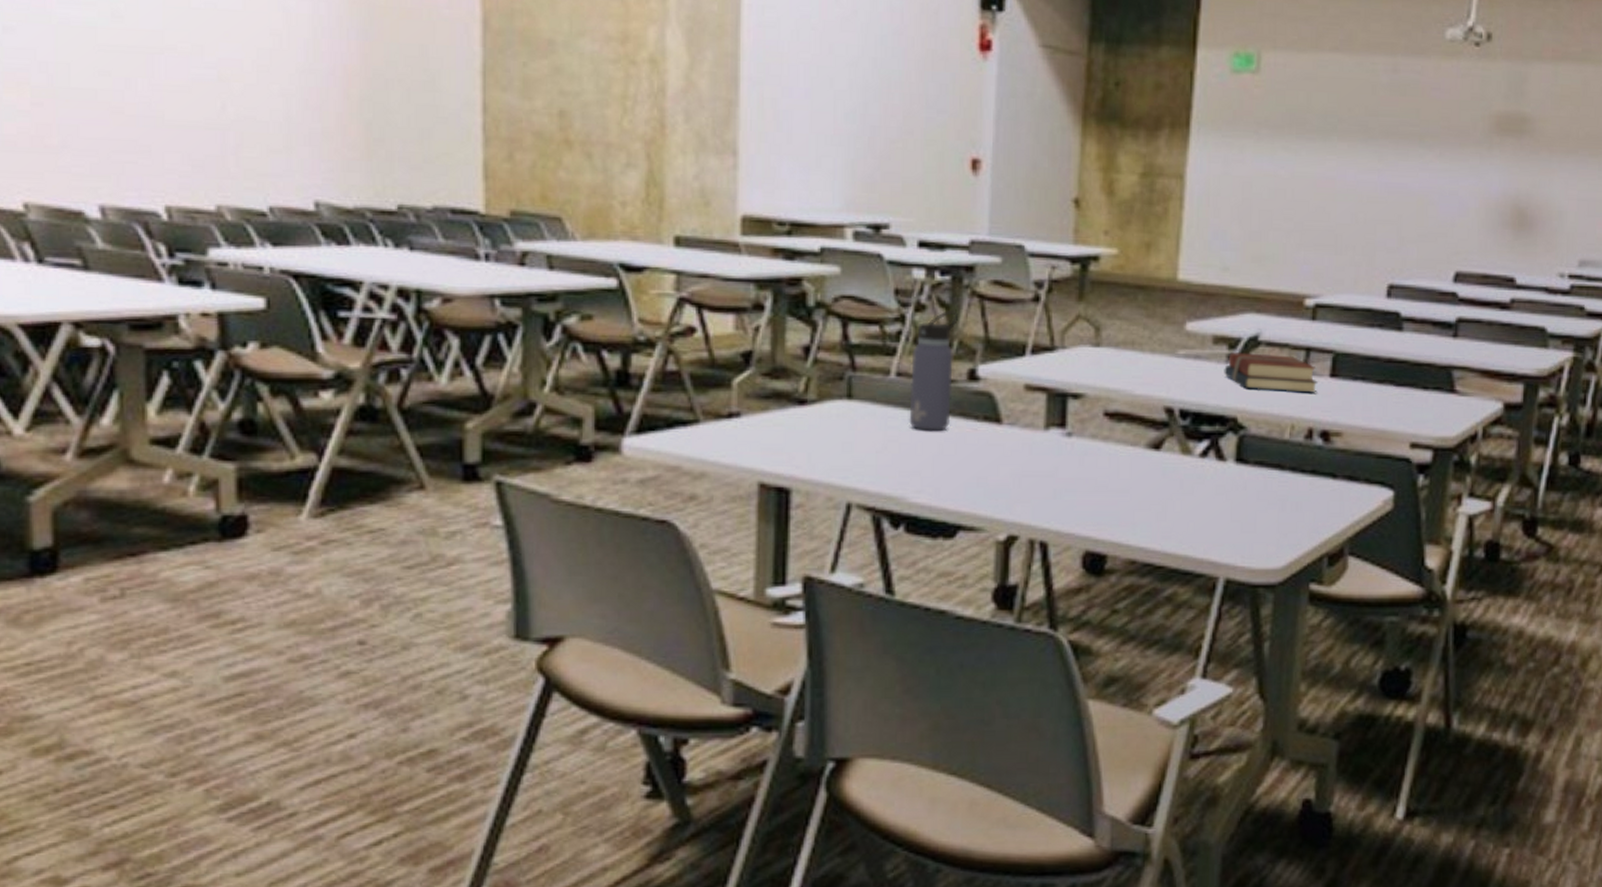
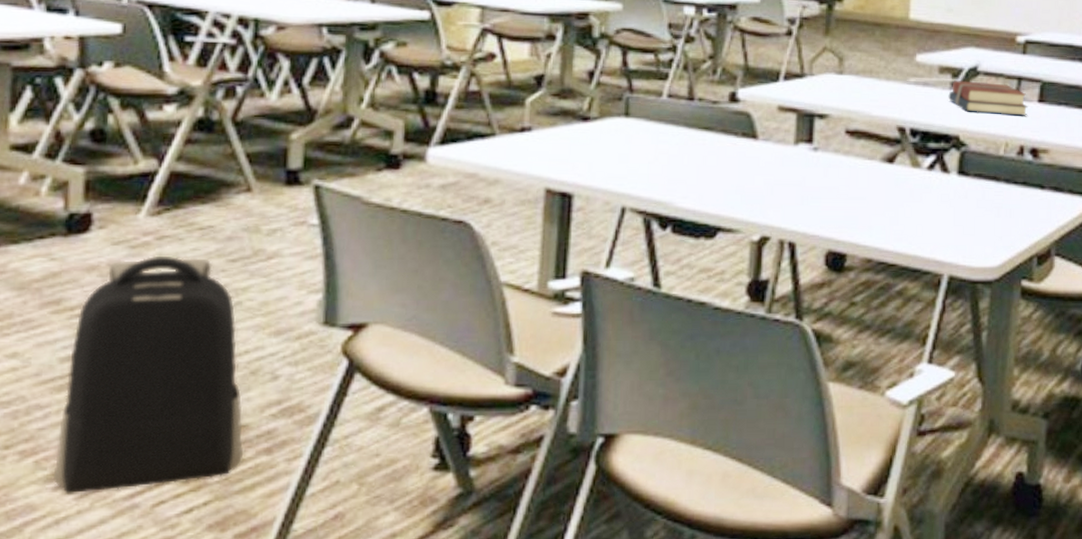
backpack: none [226,562,434,824] -> present [52,255,244,493]
water bottle: present [909,309,958,430] -> none [677,41,722,145]

